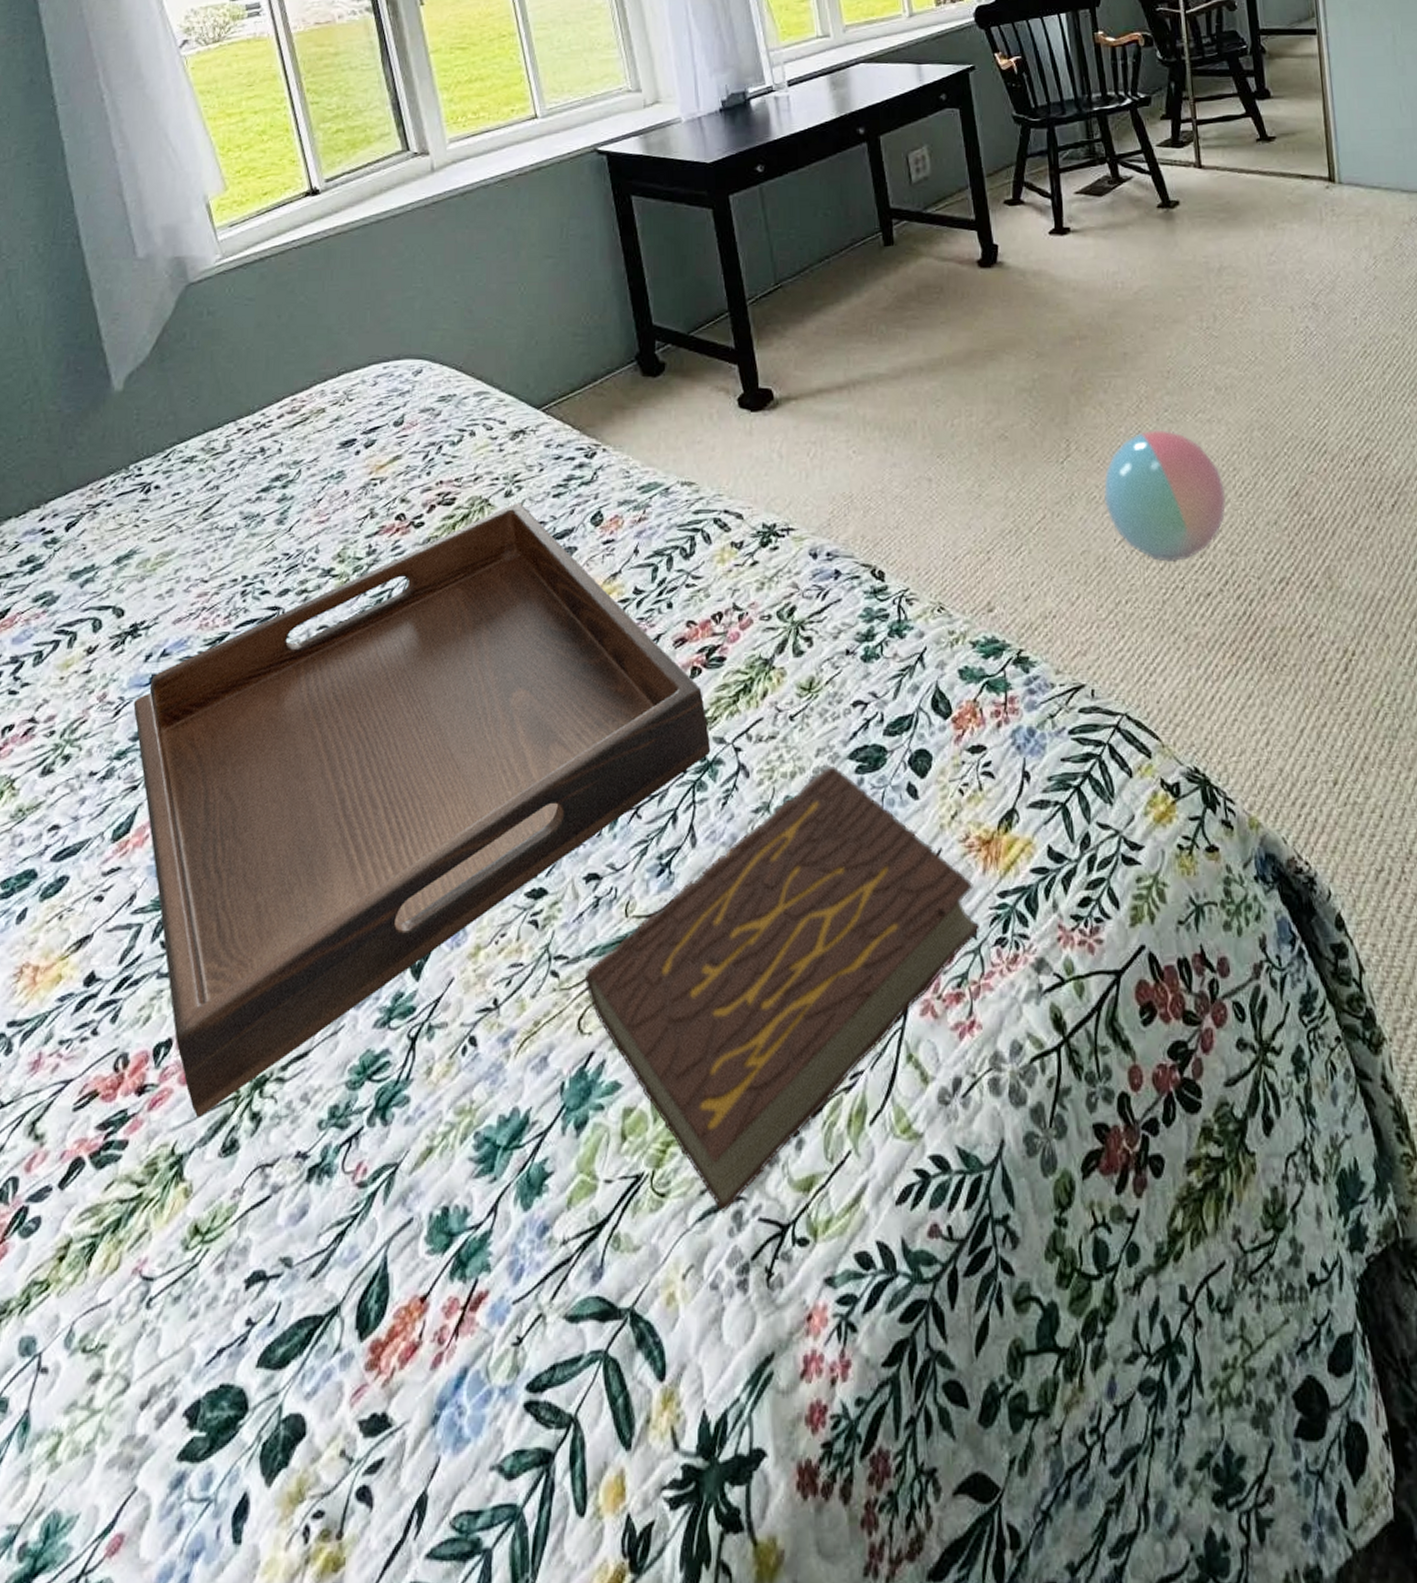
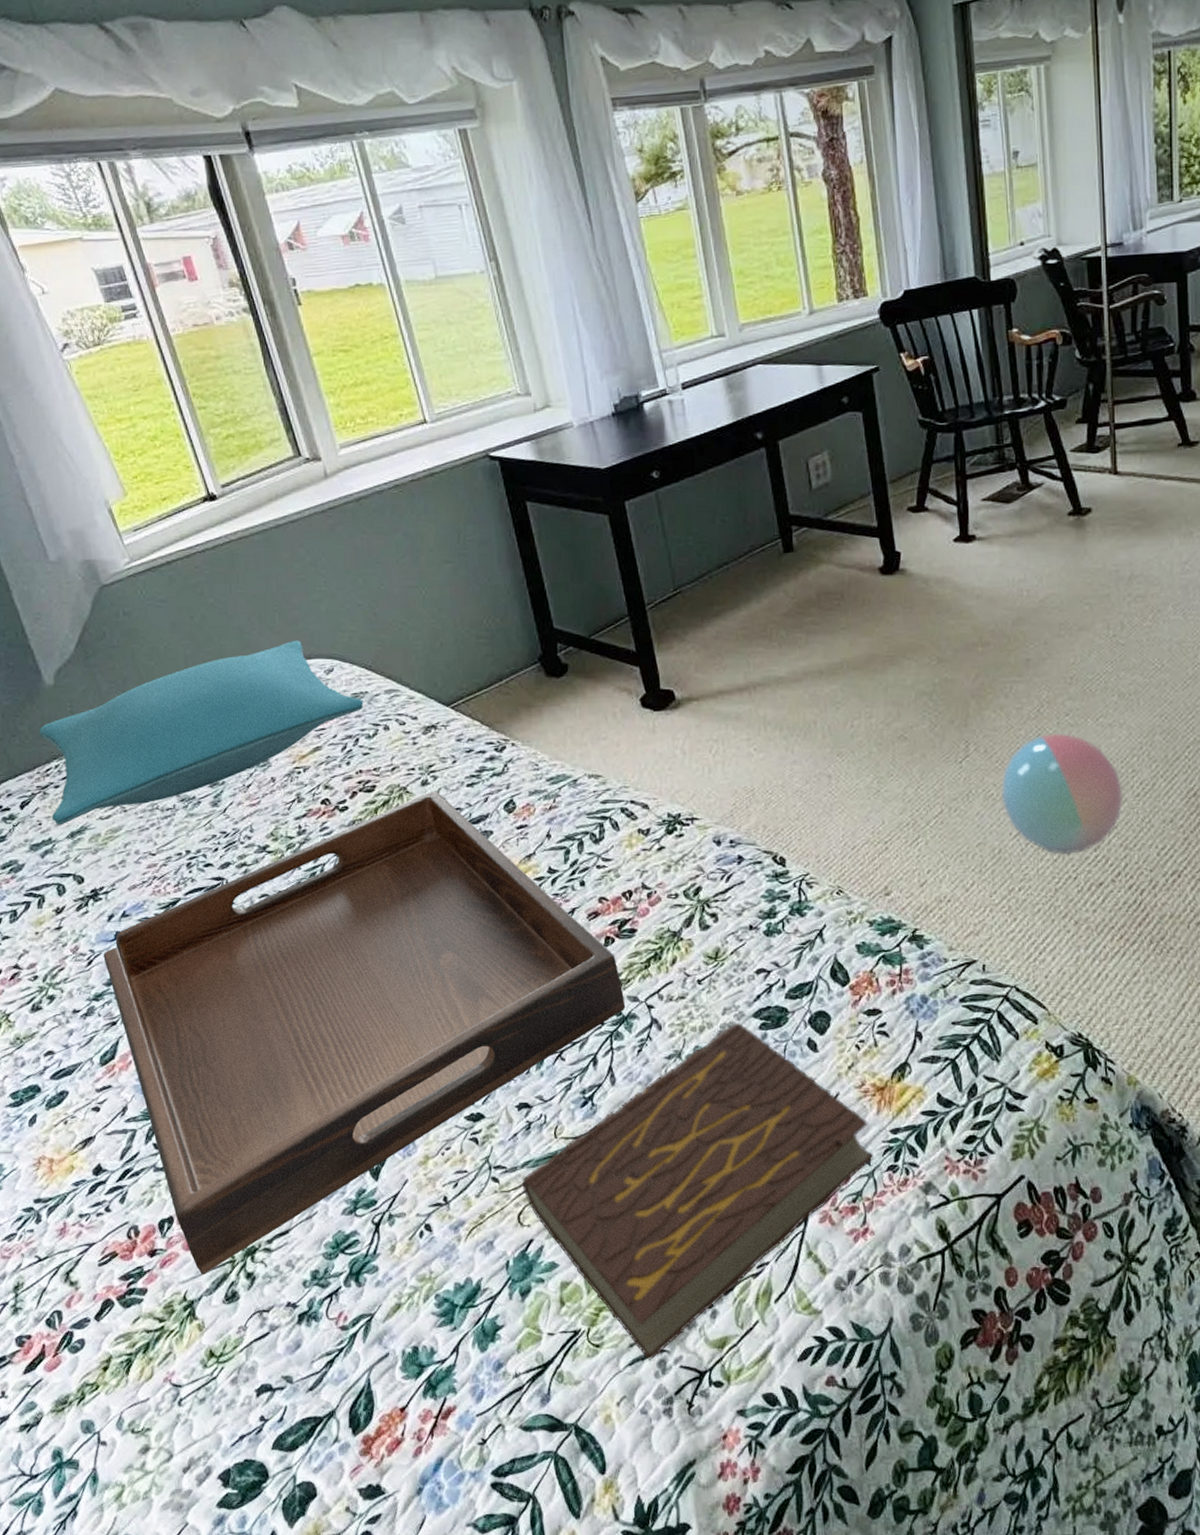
pillow: none [98,339,451,550] -> present [39,640,364,825]

